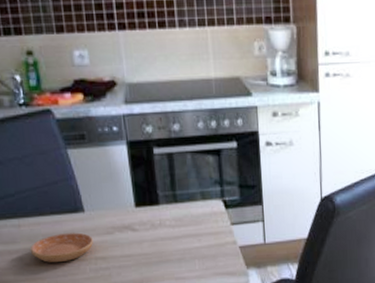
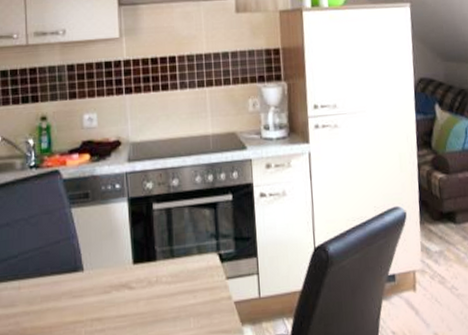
saucer: present [29,232,93,263] -> none [27,293,90,326]

